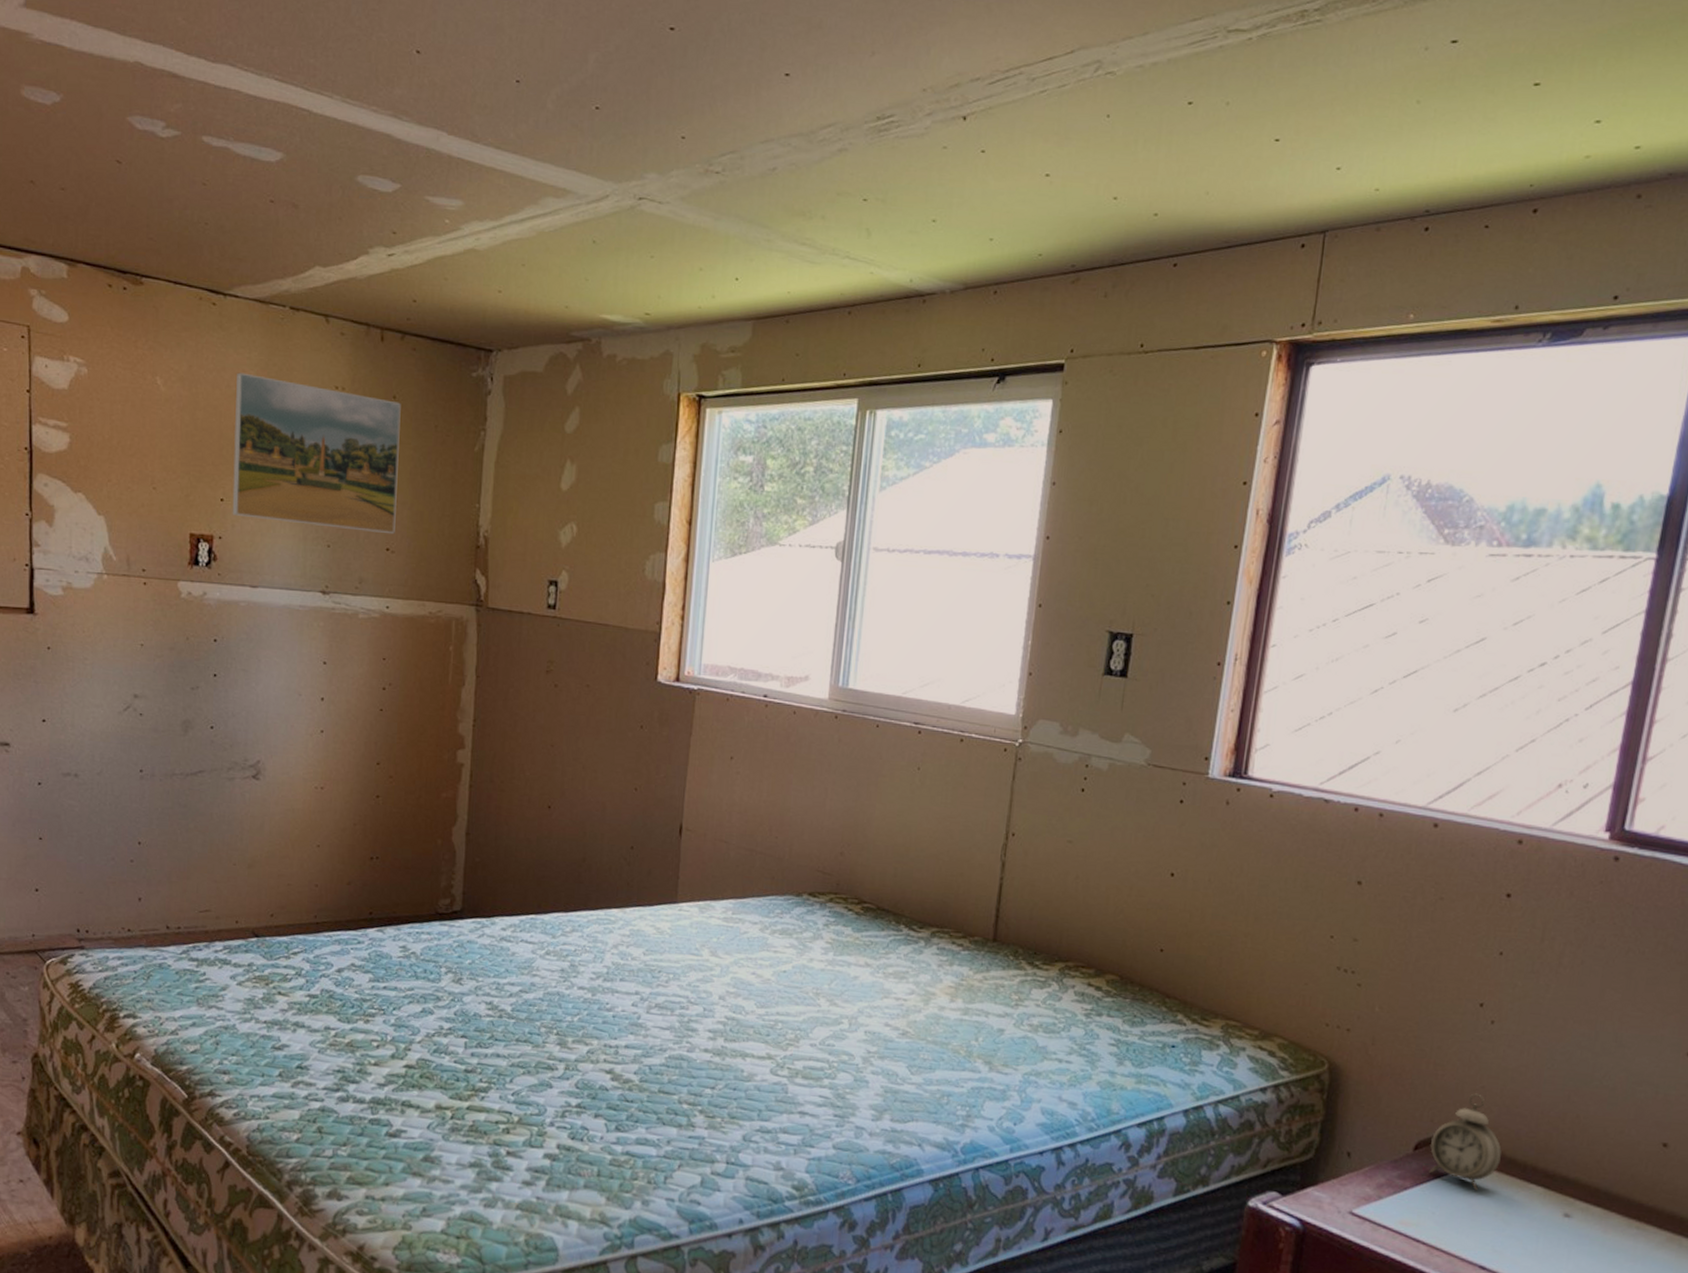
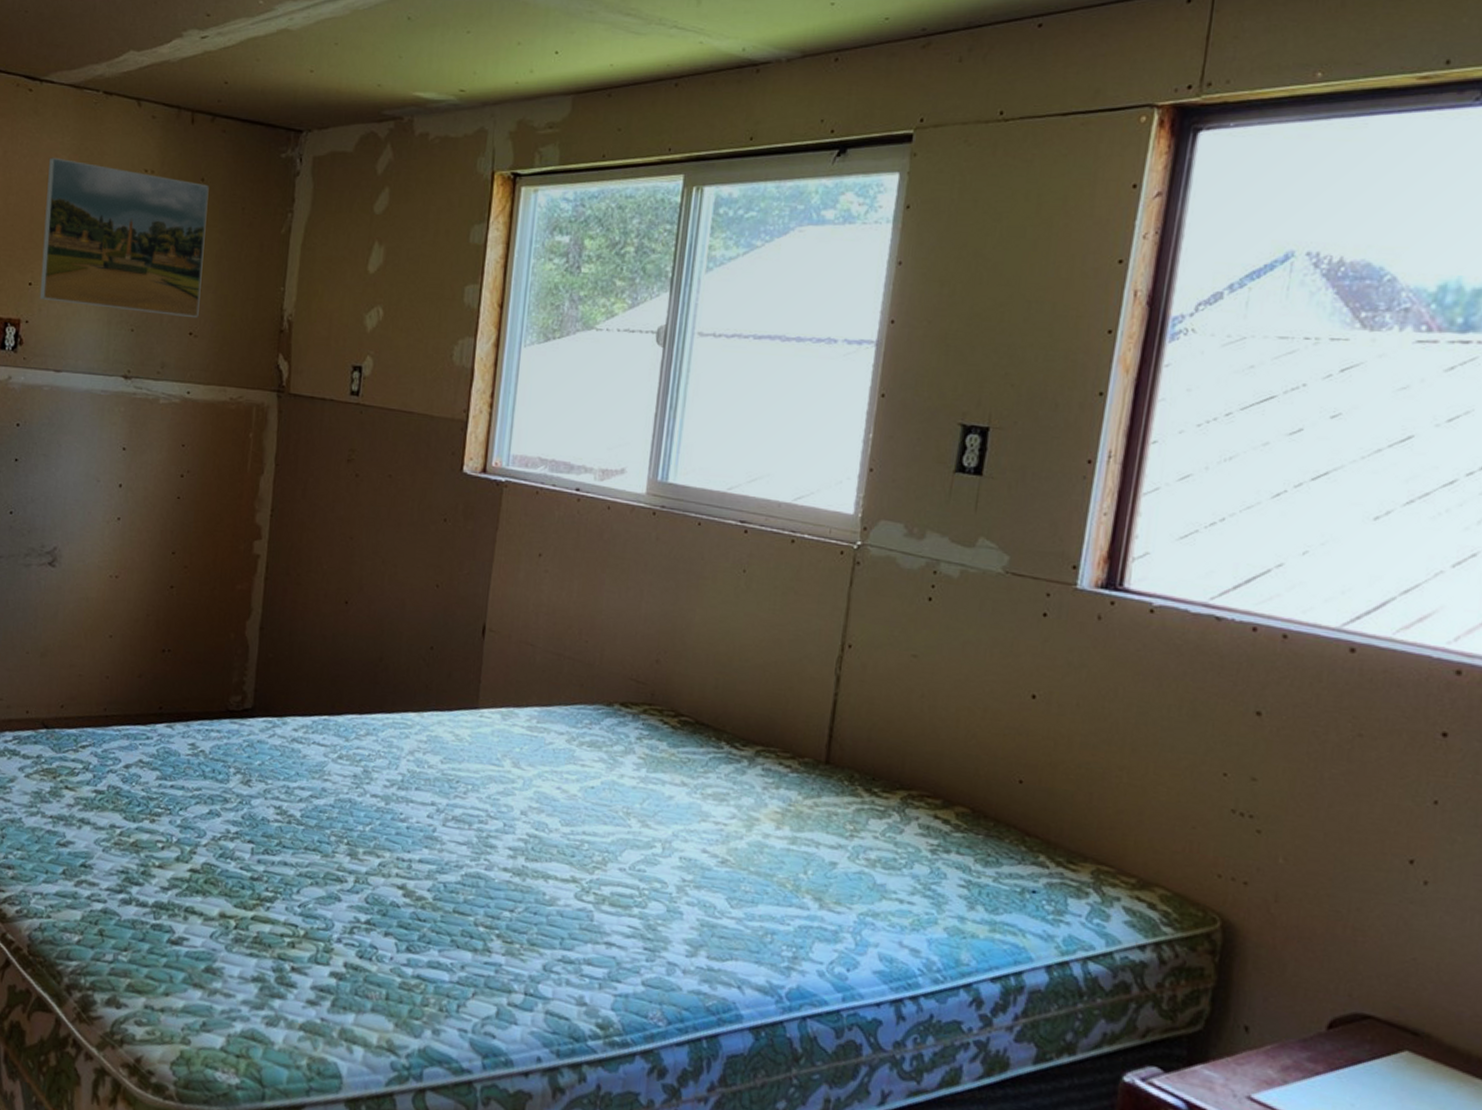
alarm clock: present [1429,1093,1502,1191] -> none [1347,966,1439,1083]

